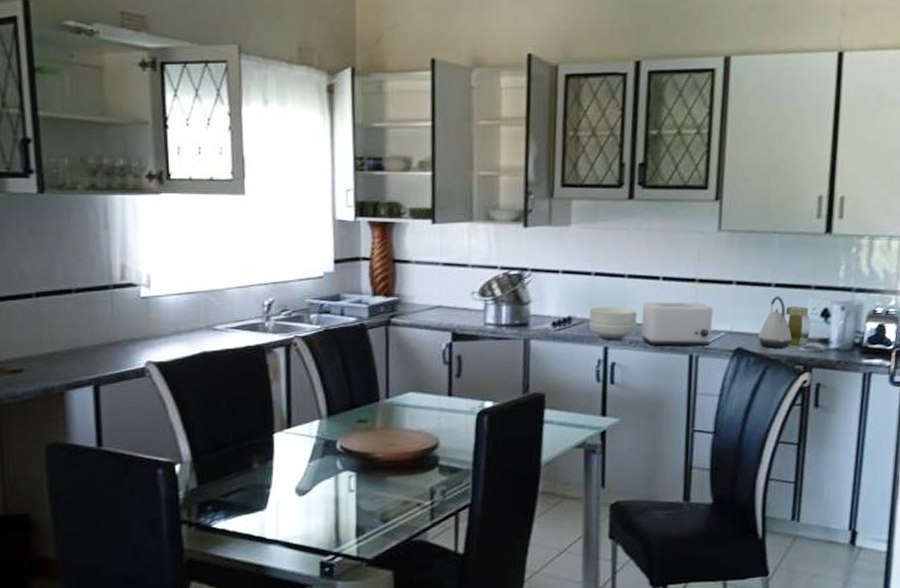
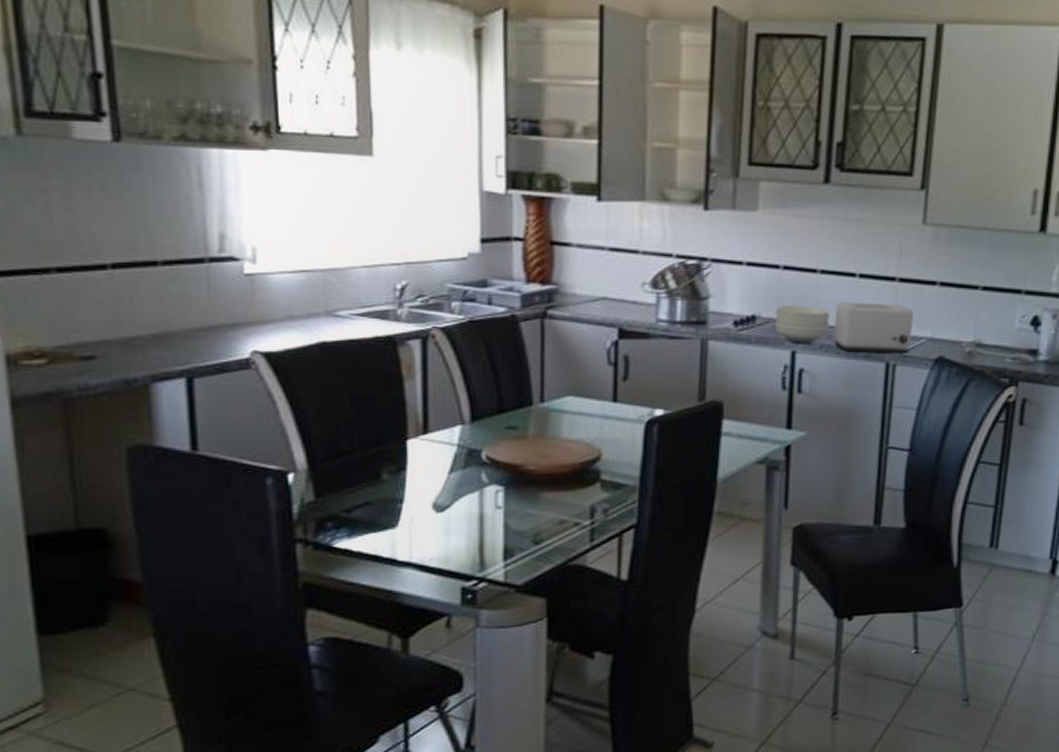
kettle: present [758,296,792,348] -> none [961,300,998,358]
jar: present [784,306,810,346] -> none [991,313,1019,357]

